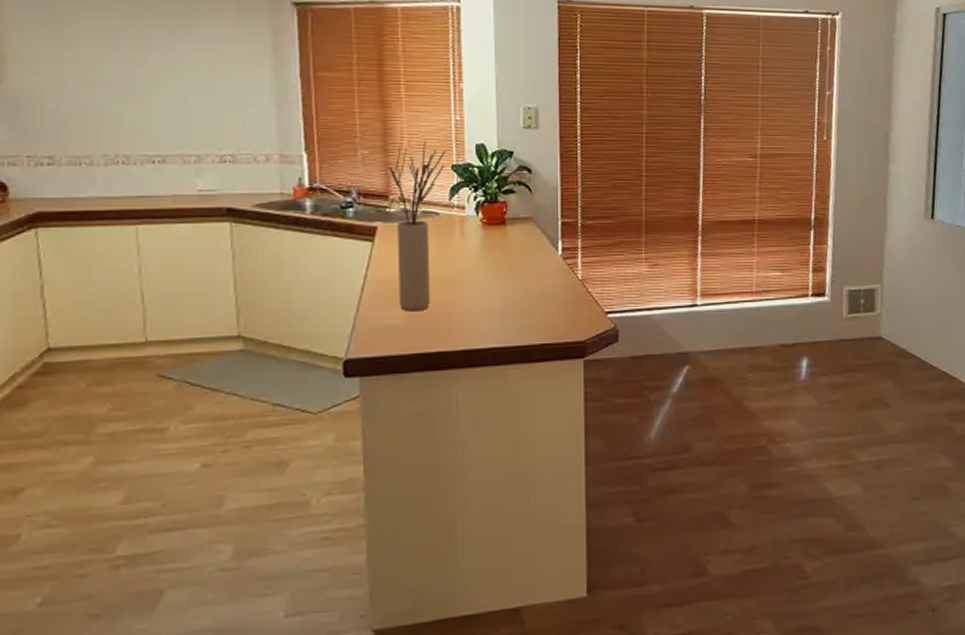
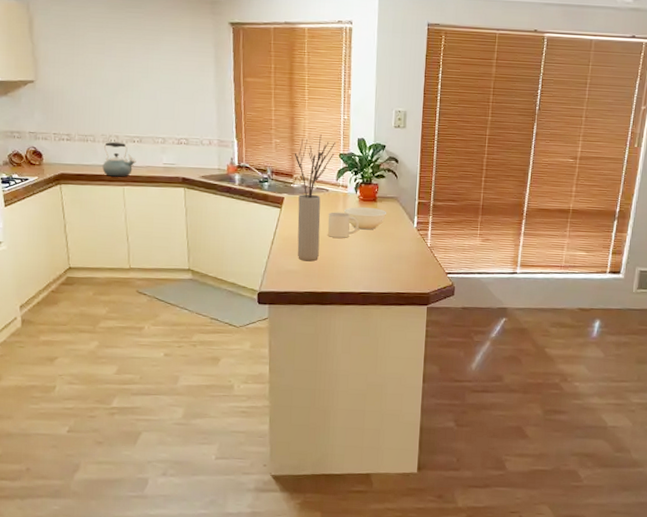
kettle: none [103,165,157,212] -> present [102,142,136,177]
mug: none [440,241,483,276] -> present [327,212,359,238]
bowl: none [461,234,521,263] -> present [343,207,387,230]

